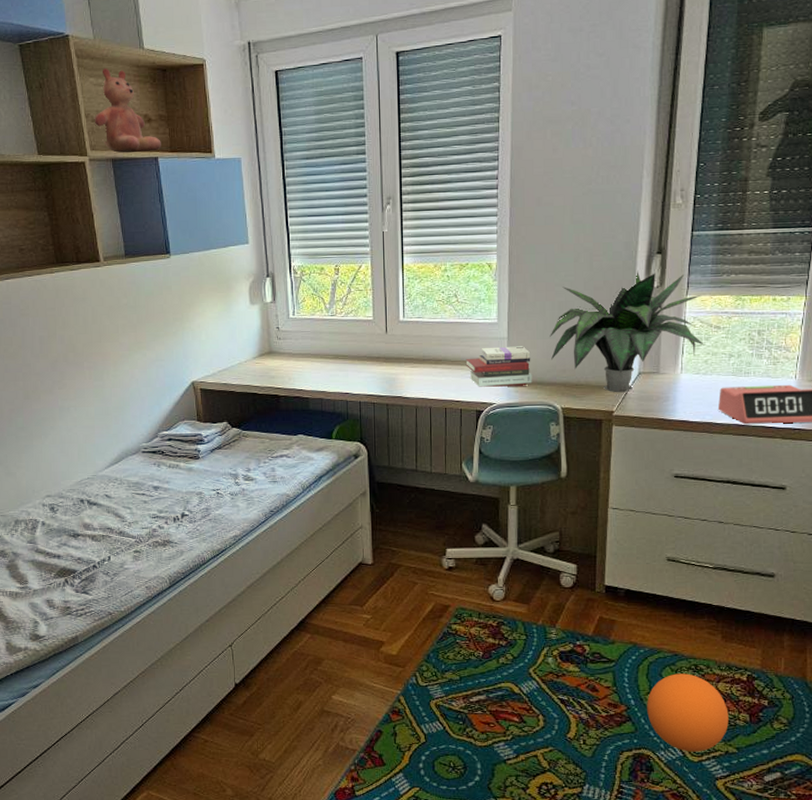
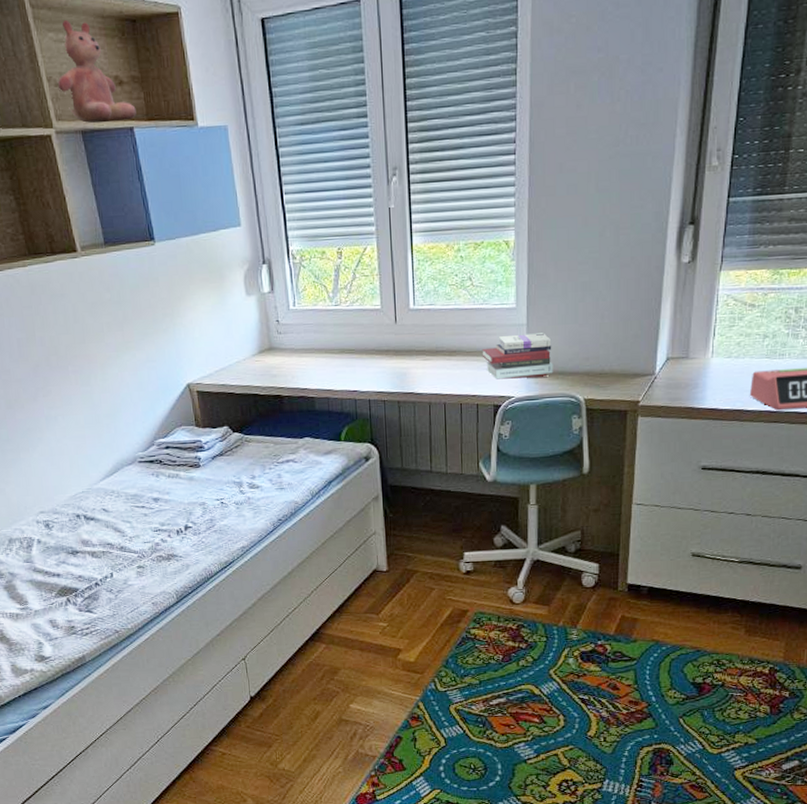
potted plant: present [550,270,704,393] -> none [572,243,737,381]
ball: present [647,673,729,752] -> none [668,668,749,745]

